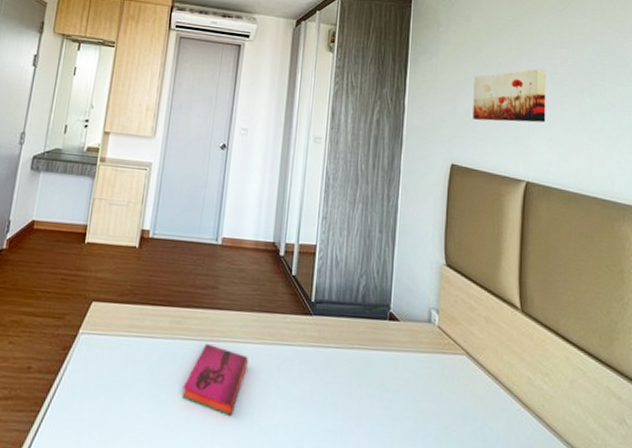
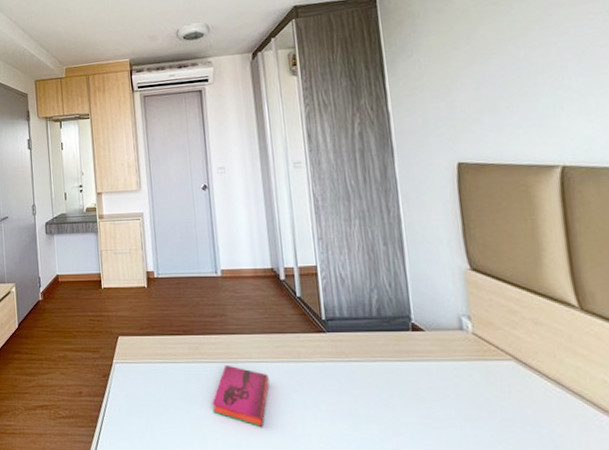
wall art: present [472,69,547,123] -> none [470,35,578,110]

